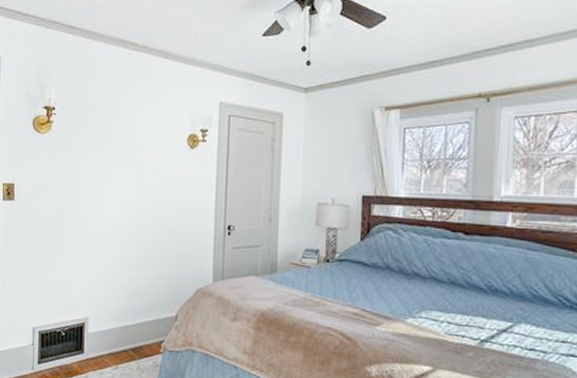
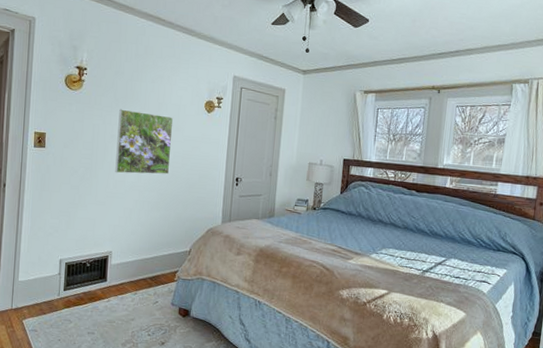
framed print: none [89,151,152,226] -> present [115,109,174,175]

